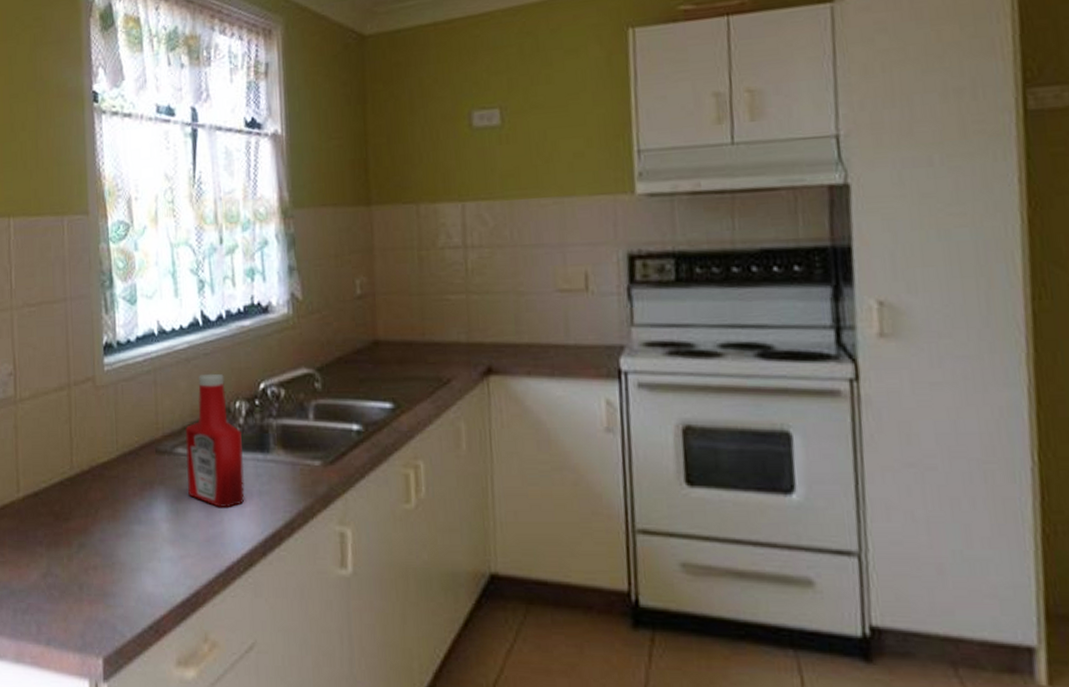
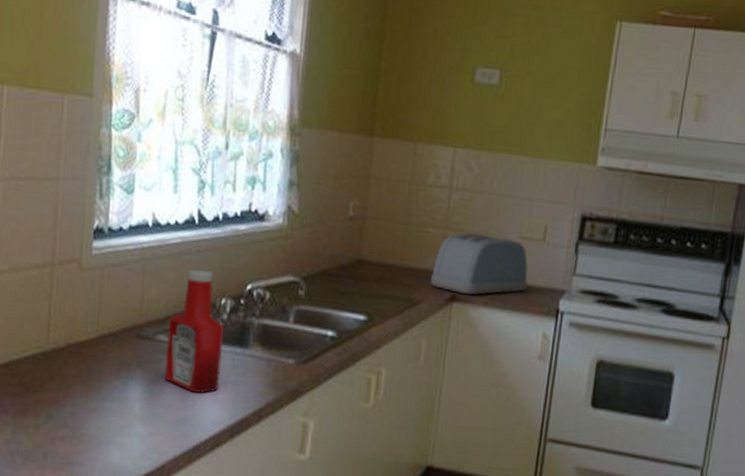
toaster: none [458,292,576,365] -> present [430,232,529,296]

